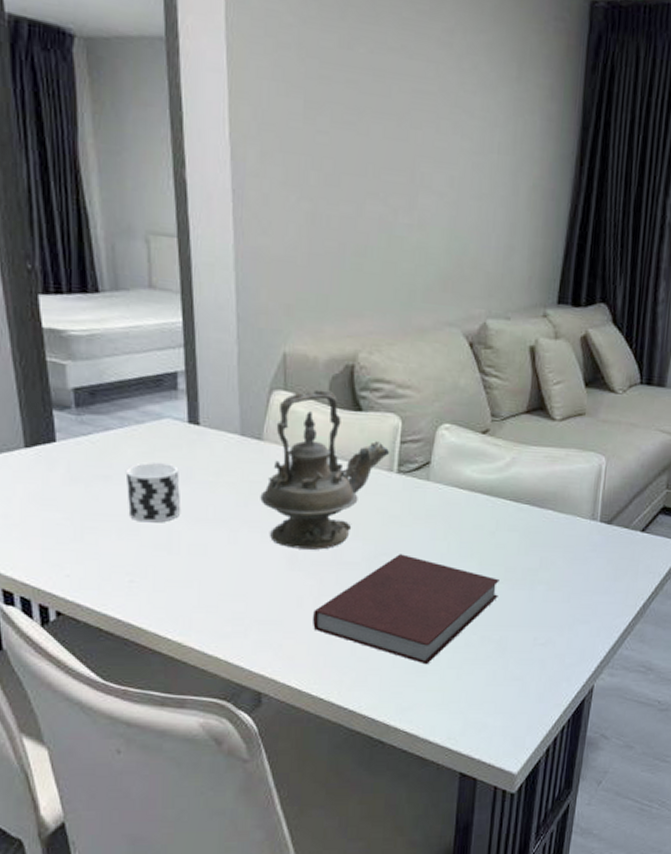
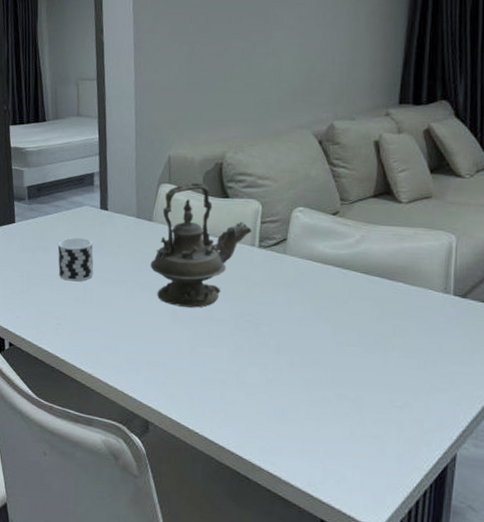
notebook: present [313,554,499,665] -> none [190,315,353,414]

